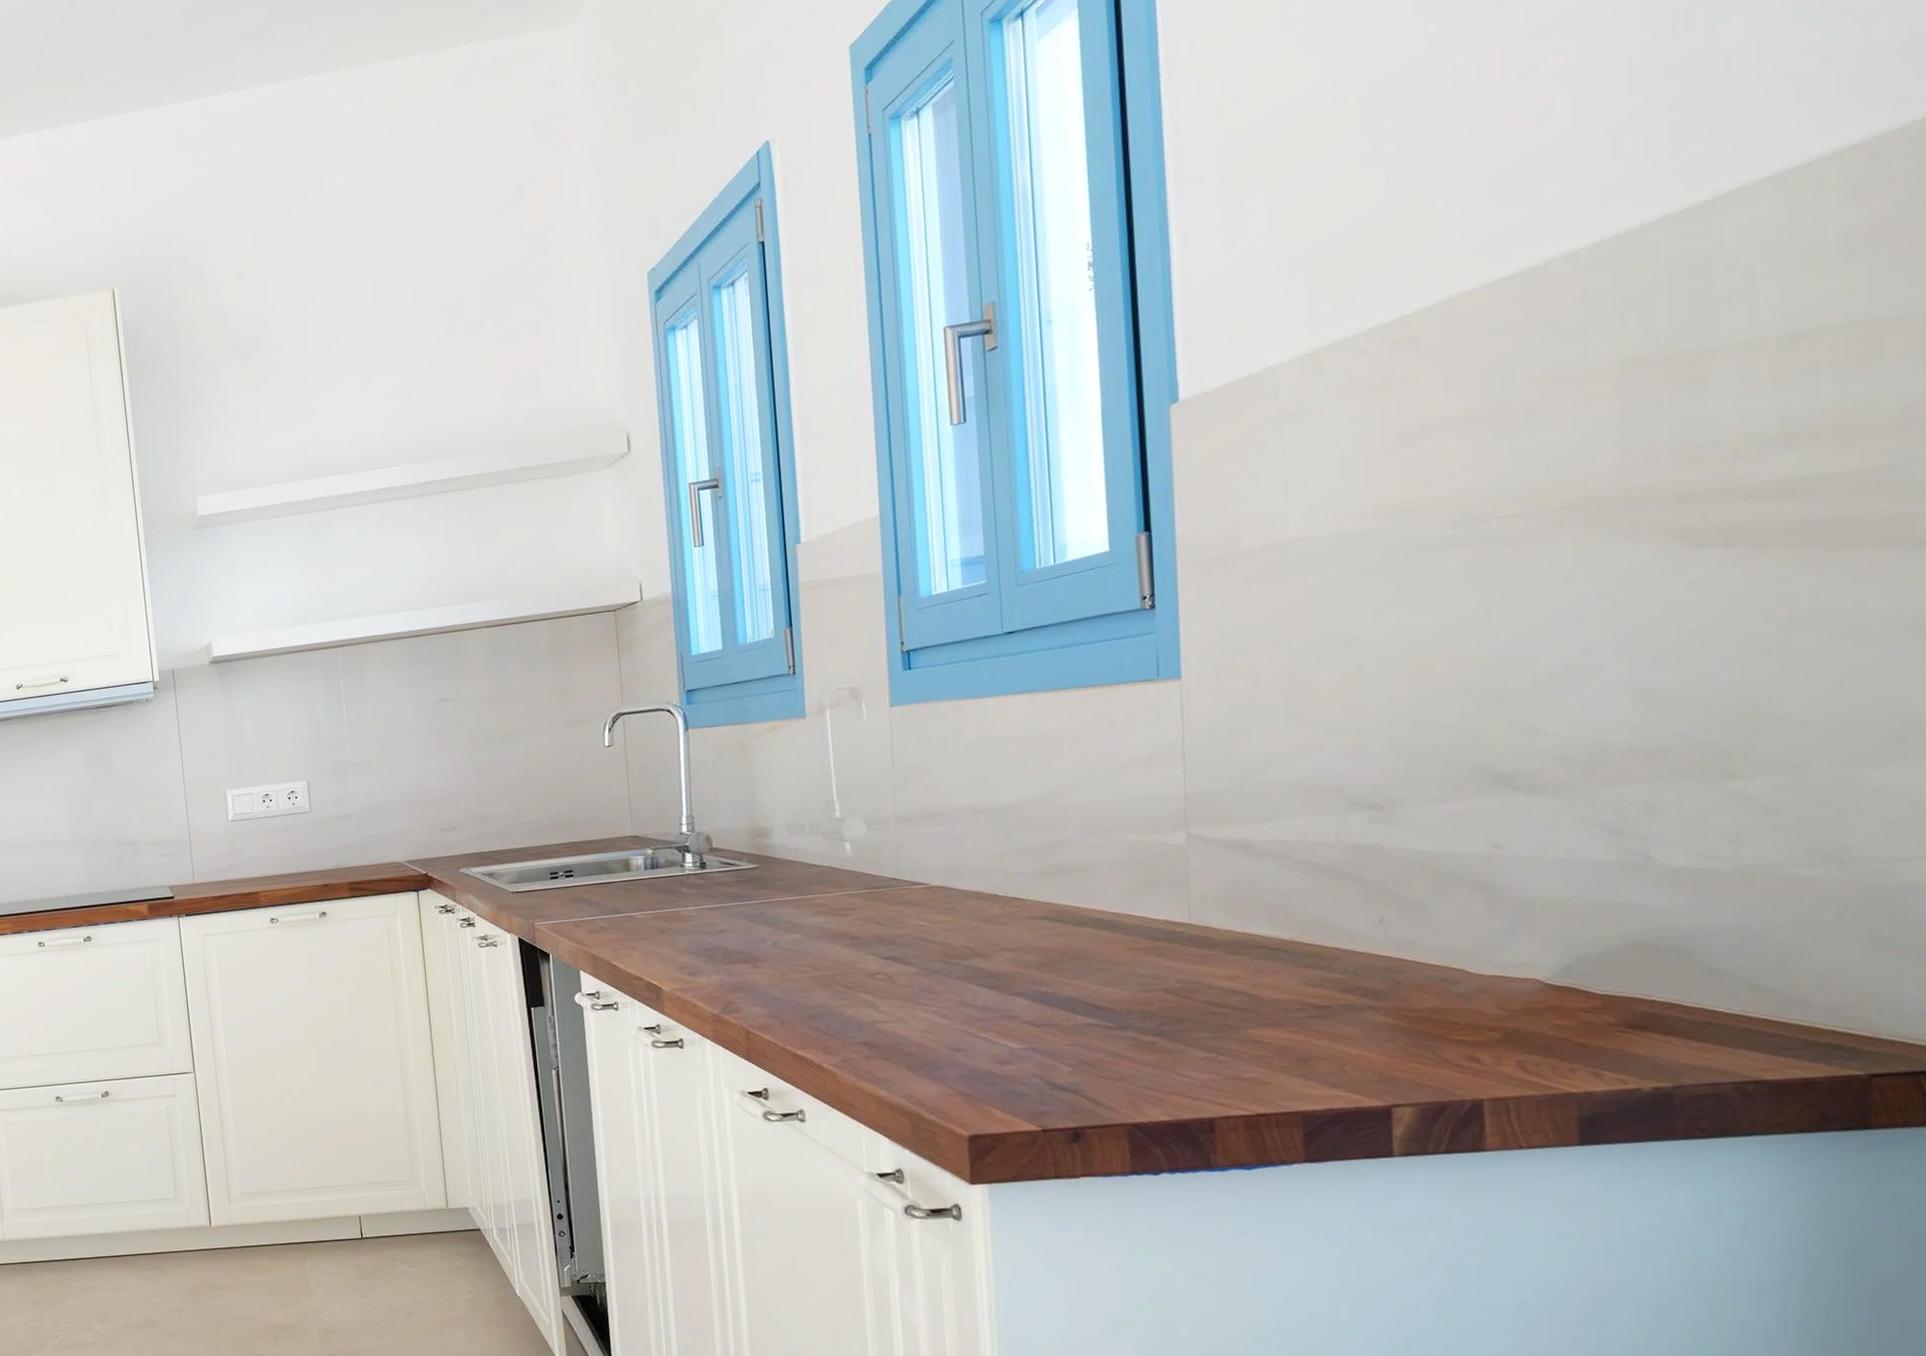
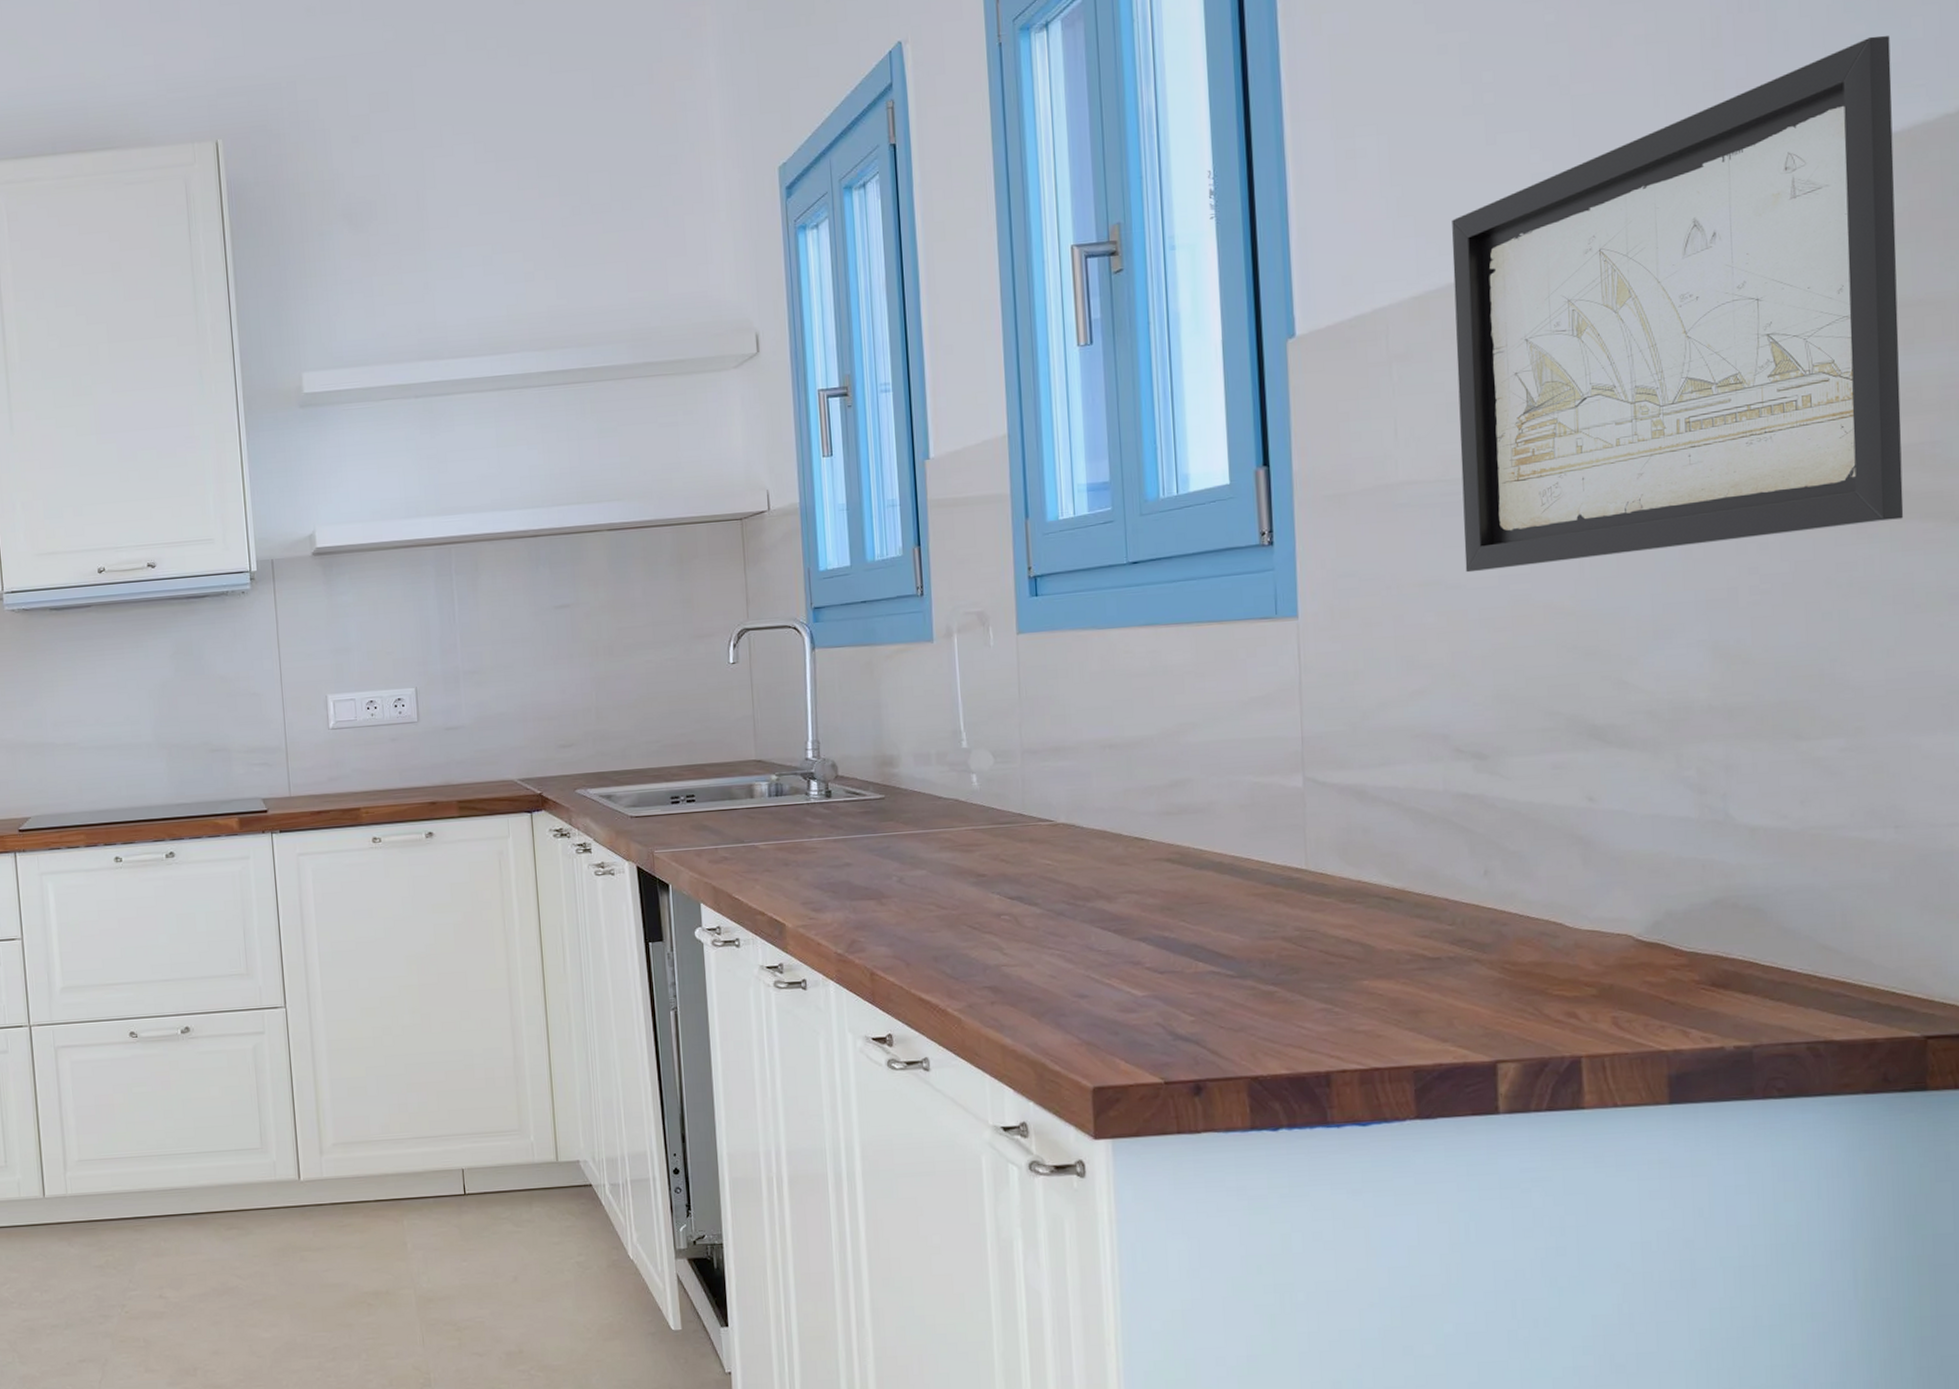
wall art: none [1348,43,1855,626] -> present [1452,35,1904,573]

